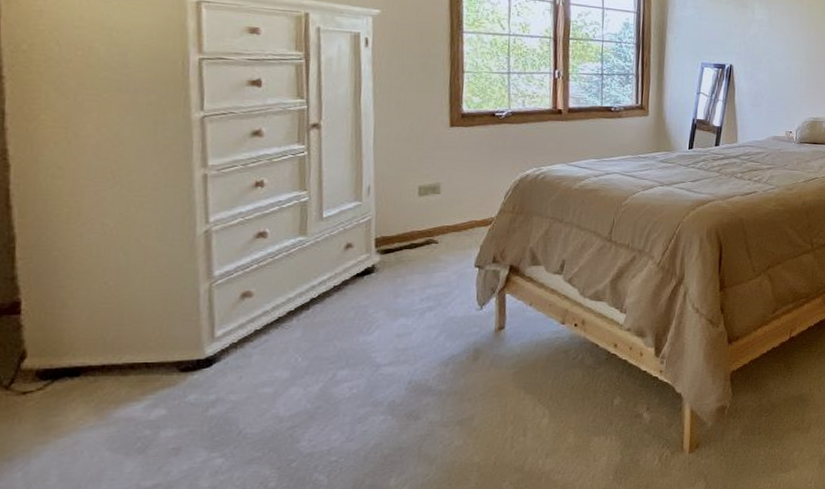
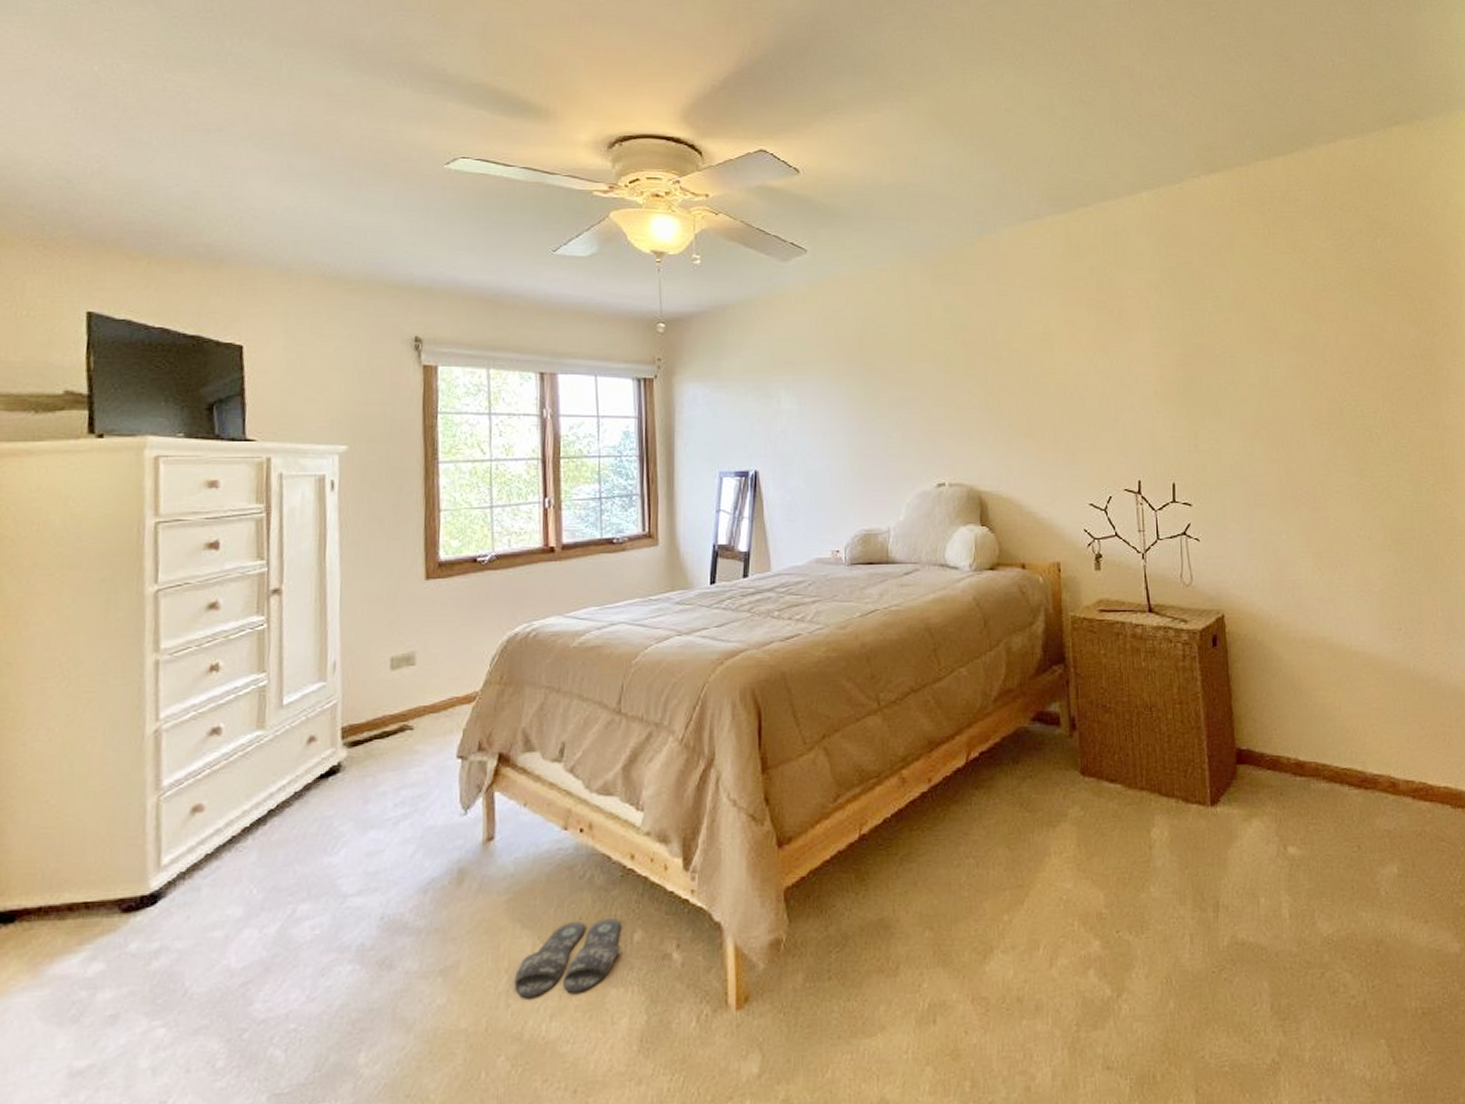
slippers: none [518,387,604,443] -> present [514,917,622,999]

